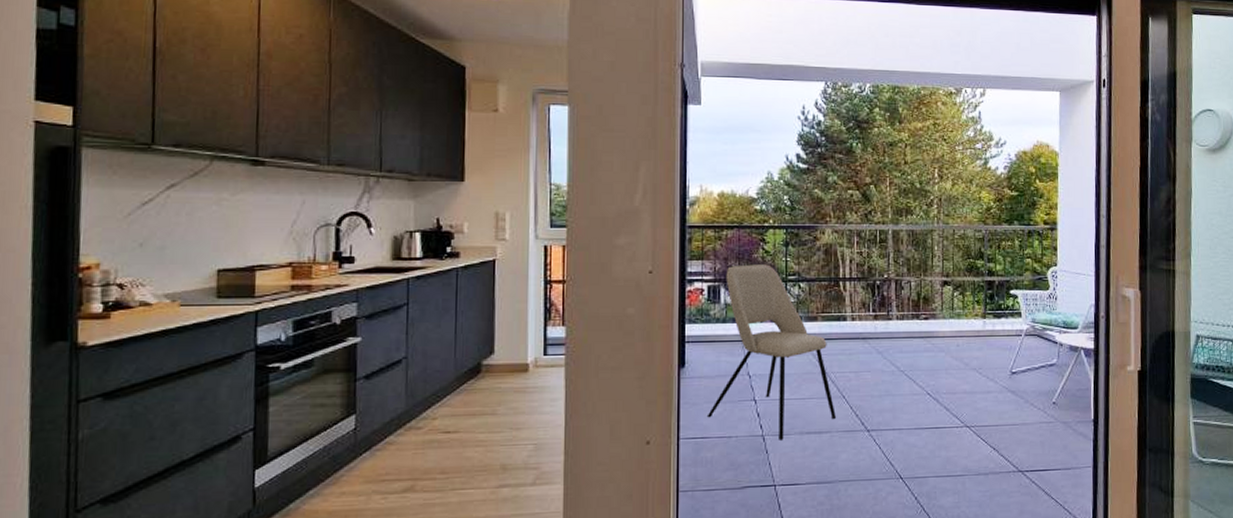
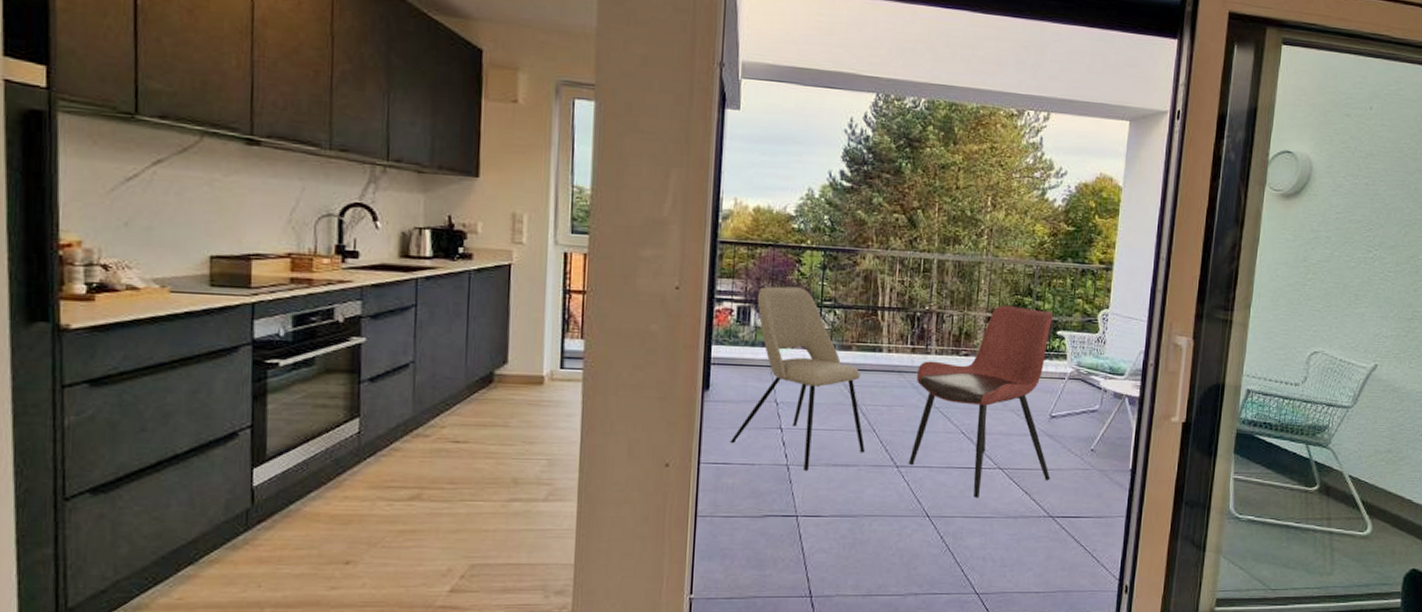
dining chair: none [879,268,1017,457] -> present [909,305,1054,498]

